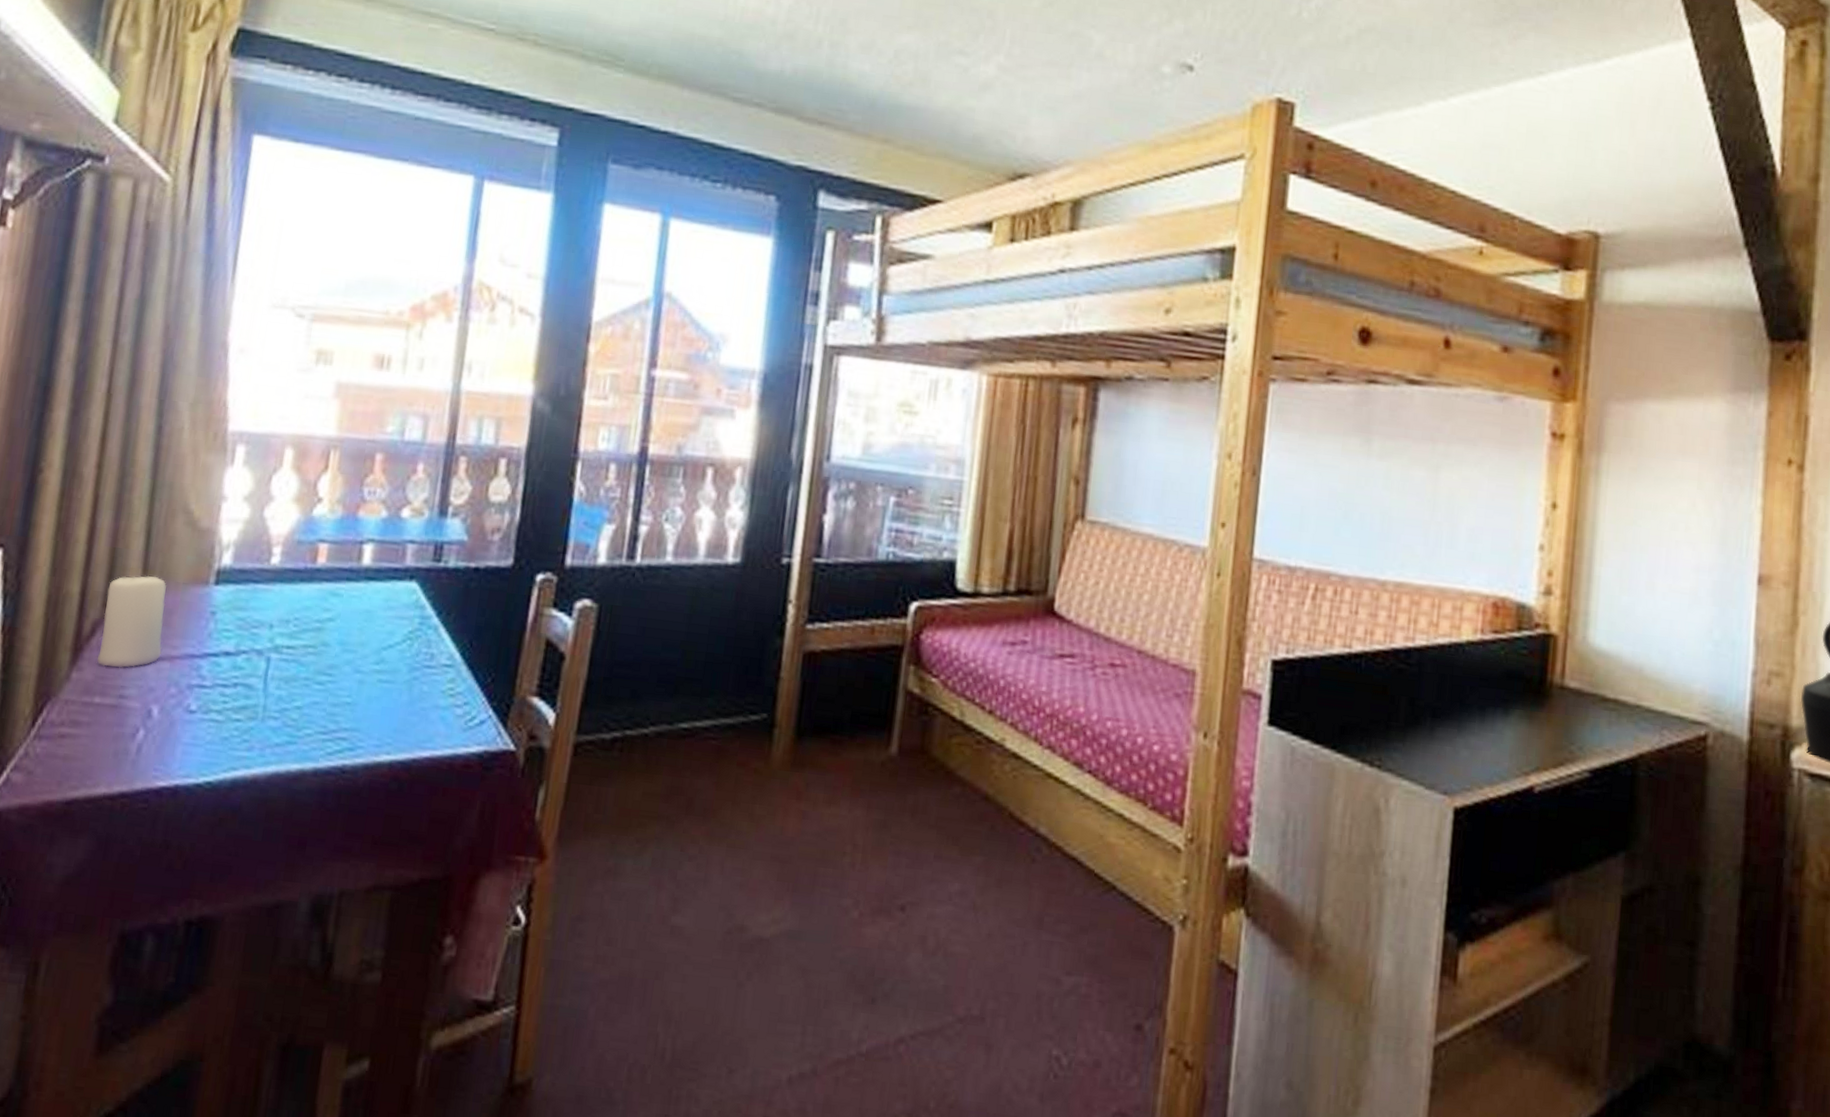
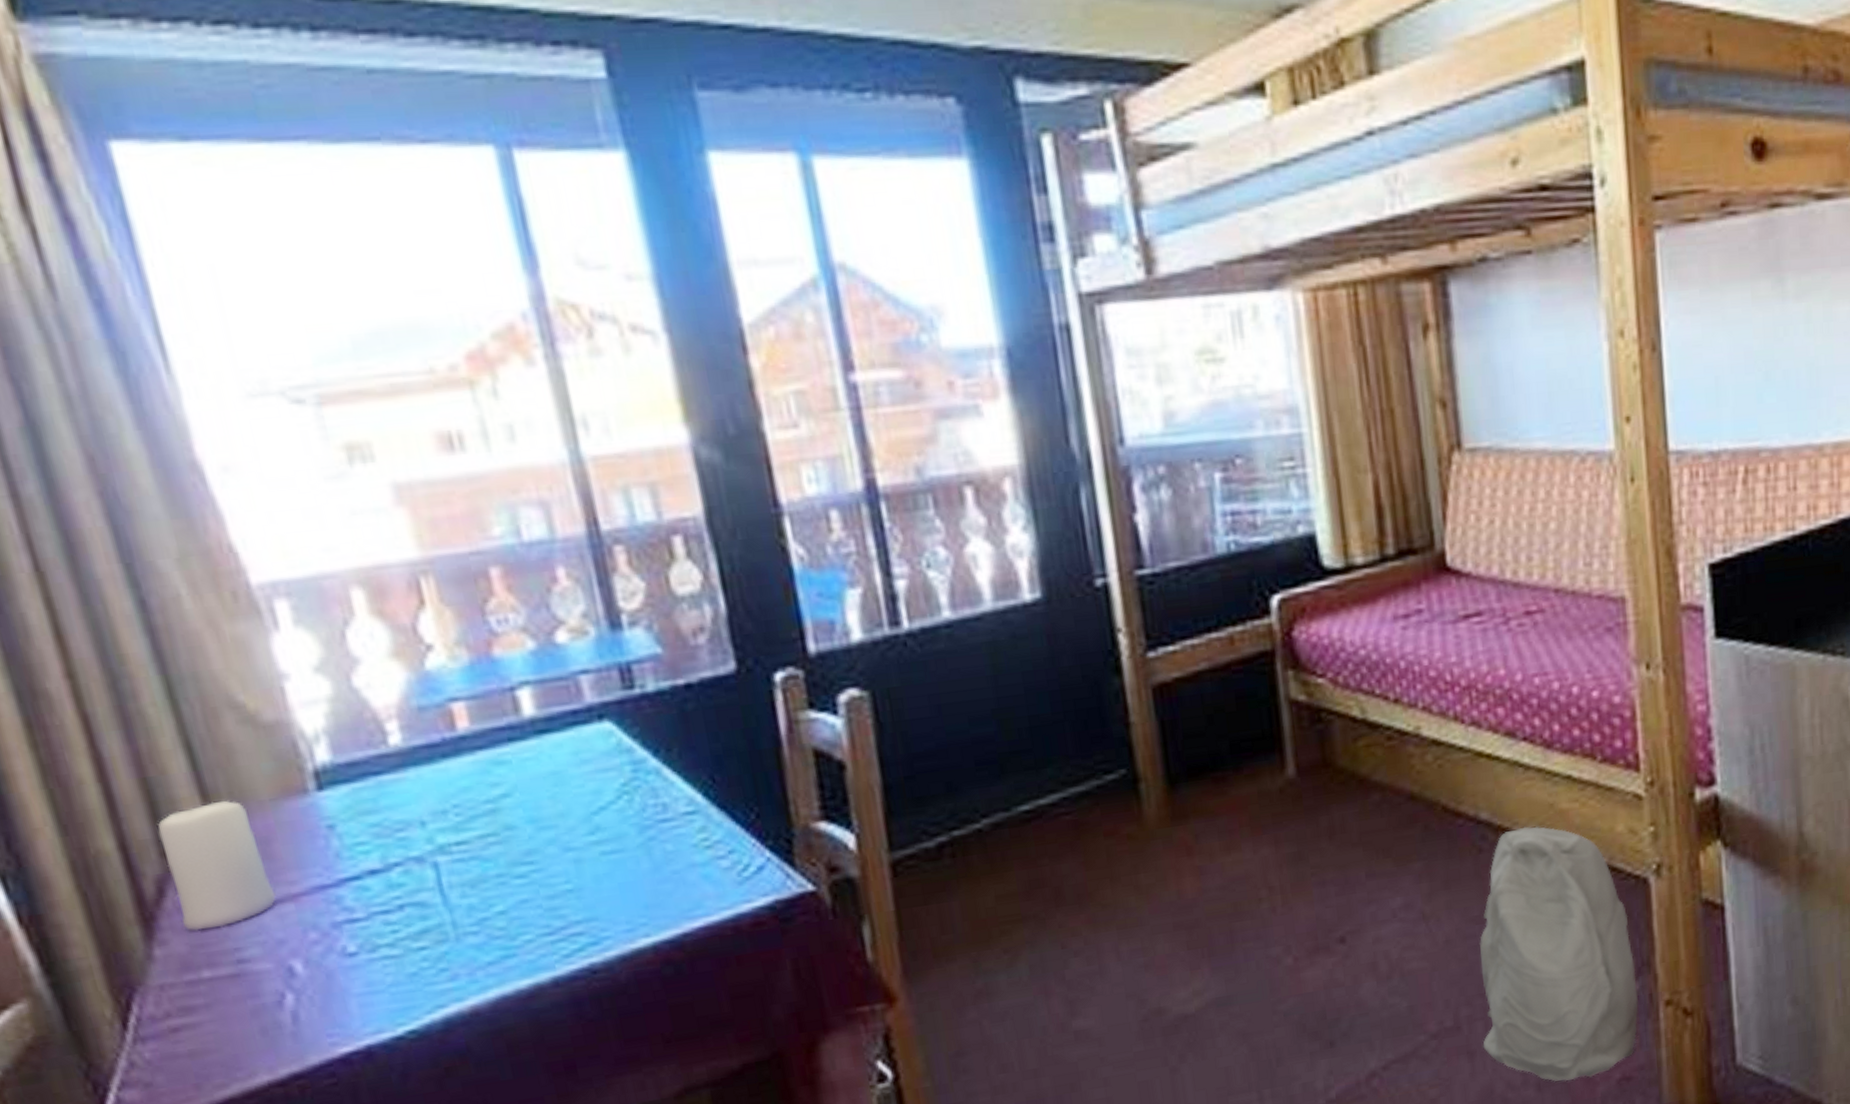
backpack: none [1000,849,1150,1103] -> present [1480,826,1639,1082]

